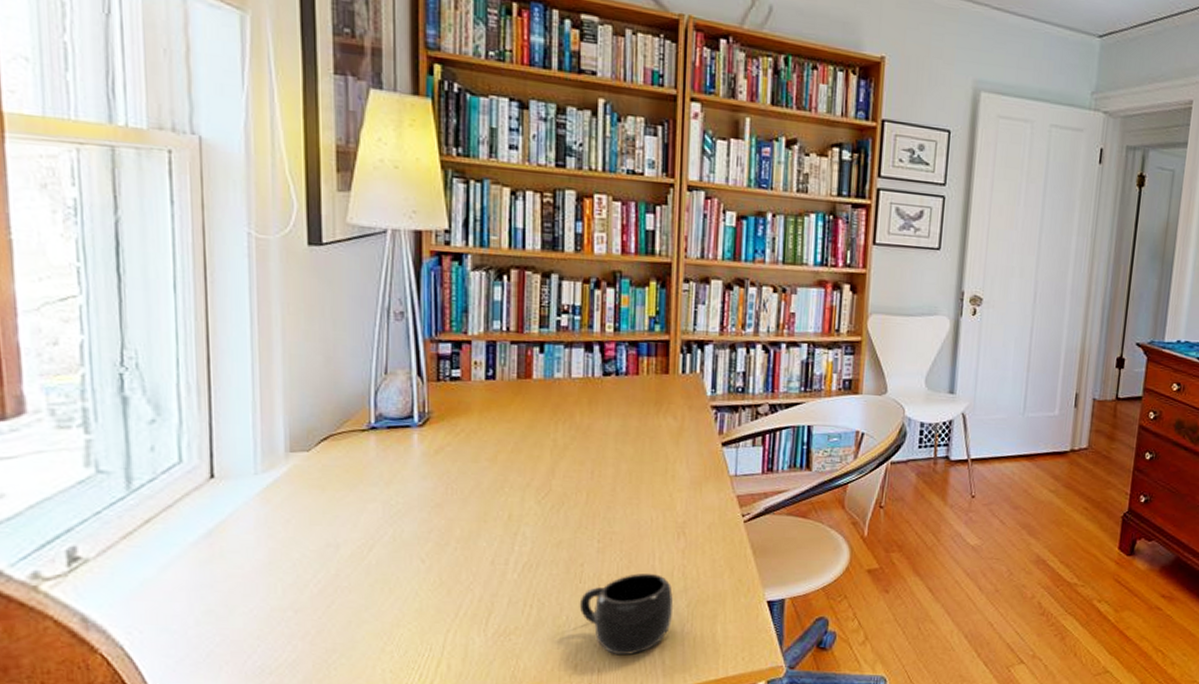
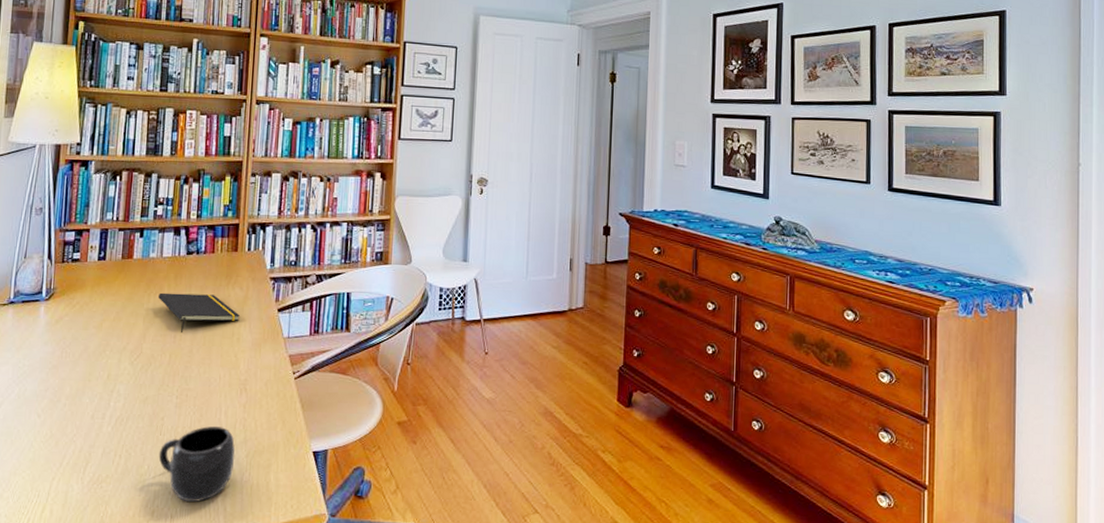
notepad: none [569,420,674,469] -> present [158,292,240,334]

